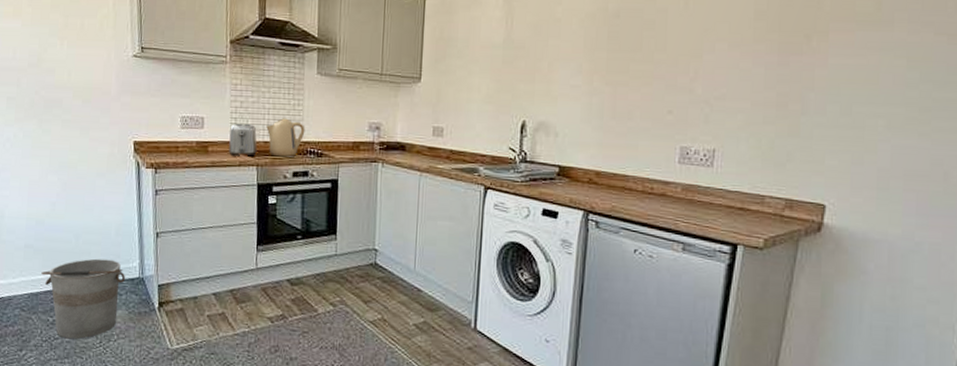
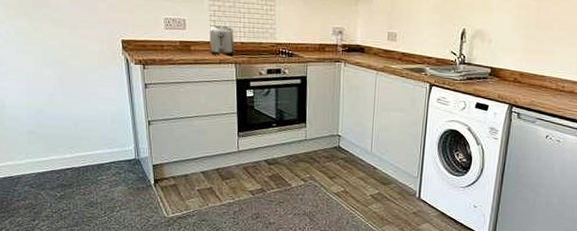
bucket: present [41,258,126,339] -> none [46,143,124,211]
kettle: present [266,118,305,157] -> none [242,22,277,57]

